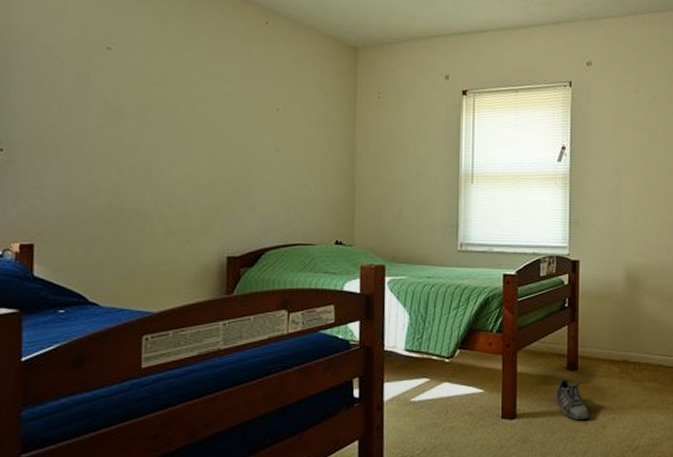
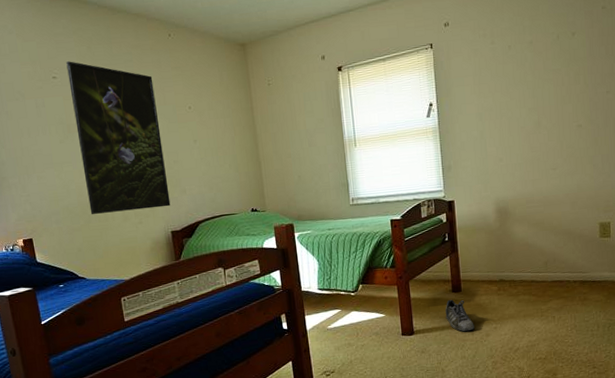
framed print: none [122,32,237,225] -> present [66,61,171,214]

